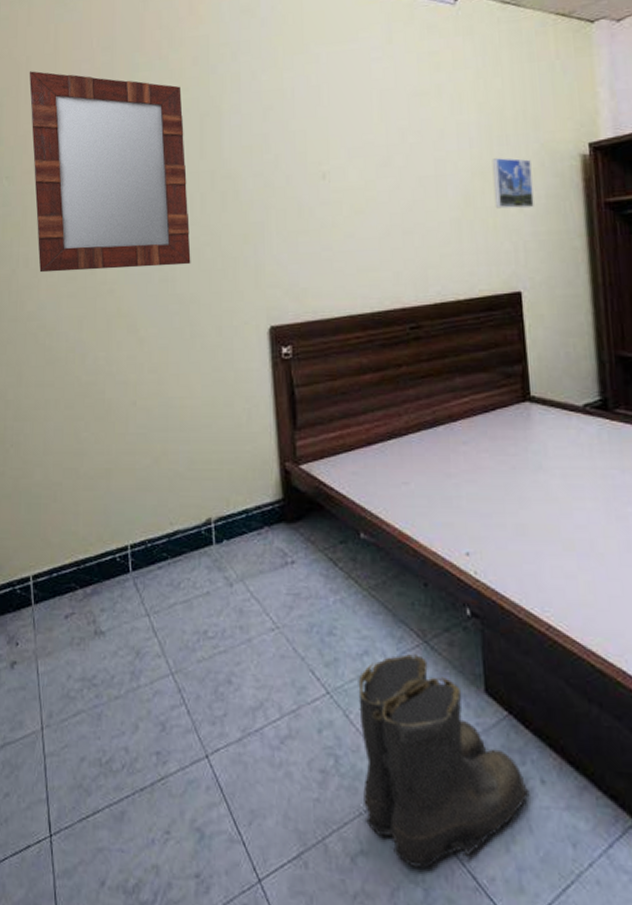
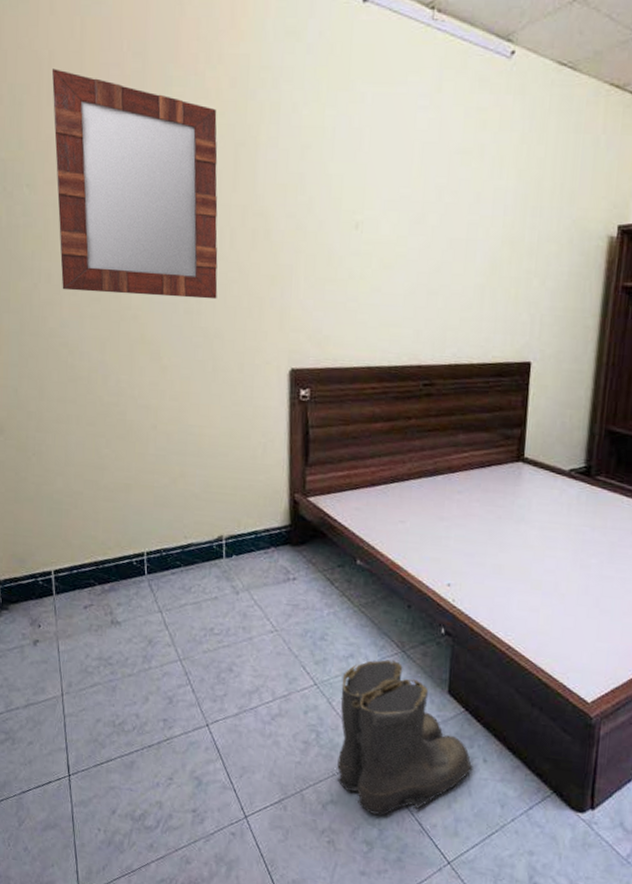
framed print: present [492,158,534,209] -> none [519,229,560,283]

